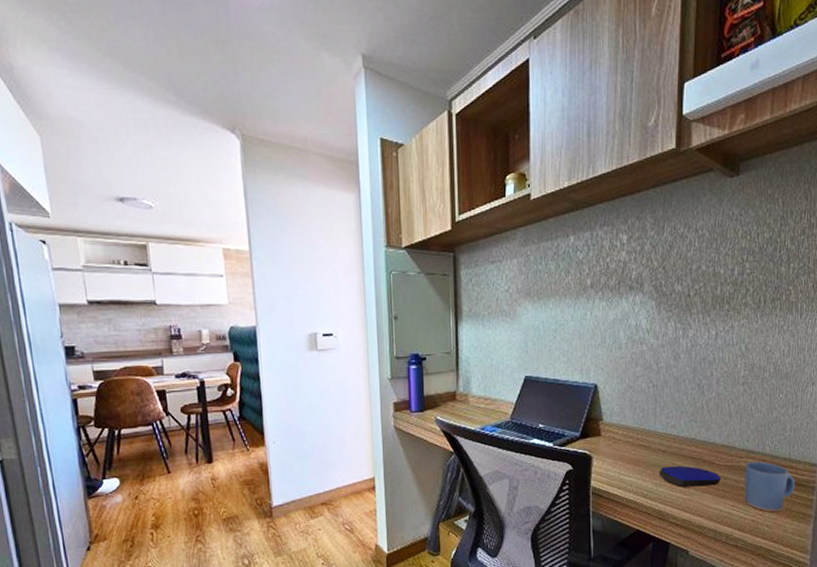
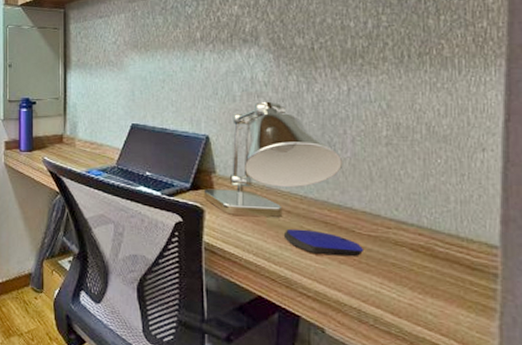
desk lamp: none [592,348,708,459] -> present [203,101,342,217]
mug: present [744,461,796,512] -> none [395,234,469,298]

